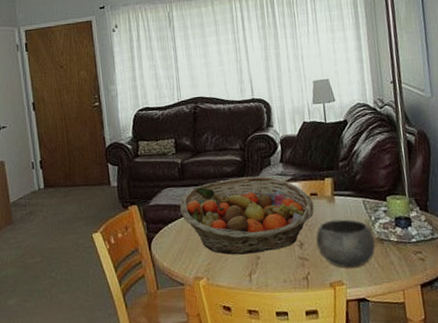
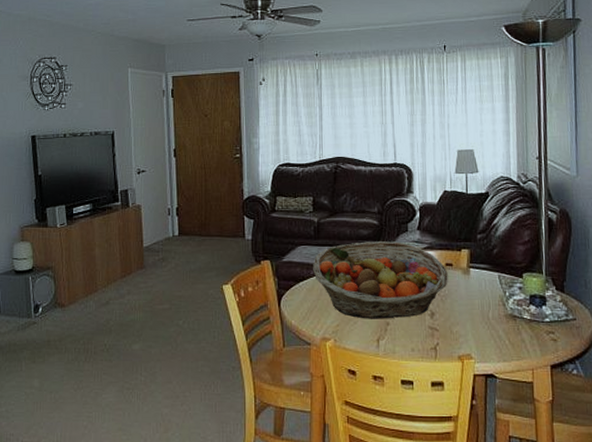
bowl: present [316,219,376,268] -> none [447,292,508,342]

